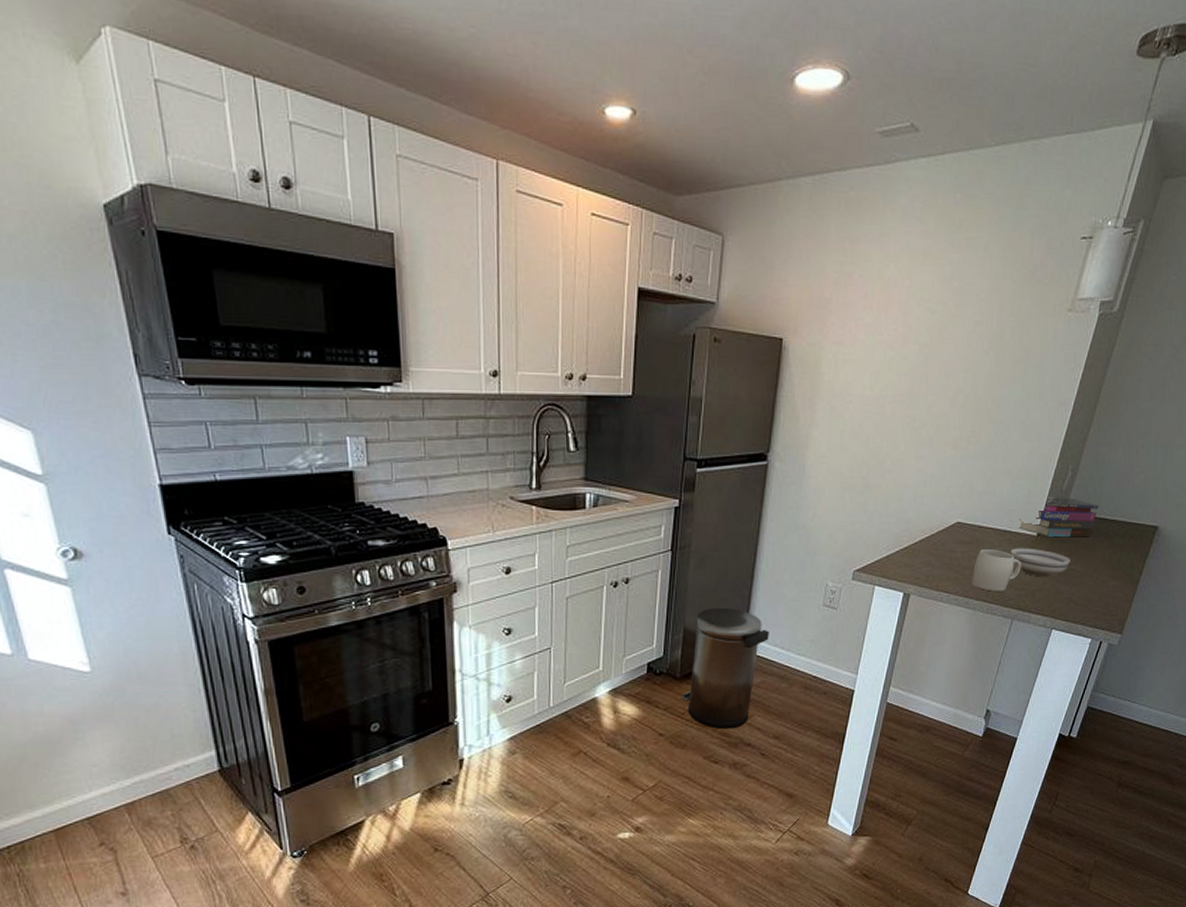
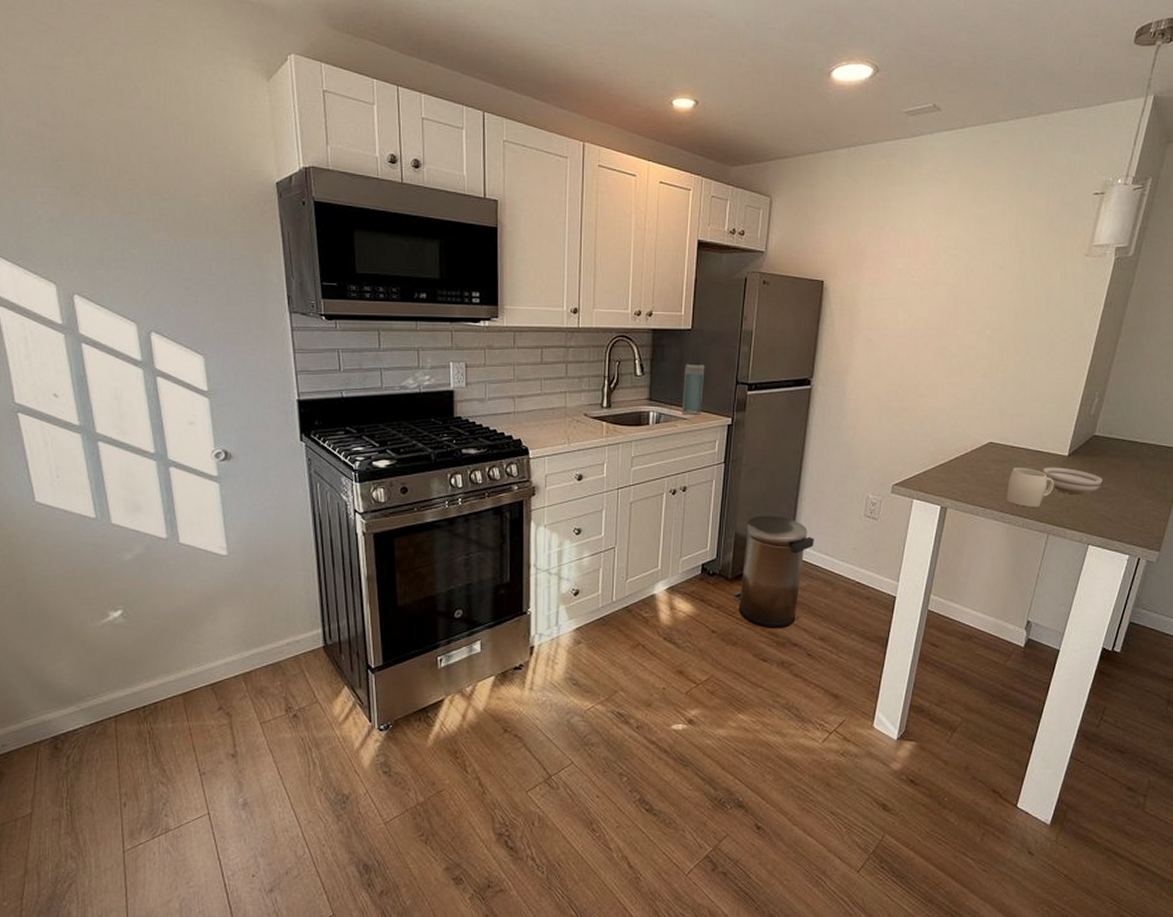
soap dispenser: none [622,436,648,497] -> present [682,363,705,415]
books: present [1018,497,1099,538] -> none [1049,421,1128,459]

